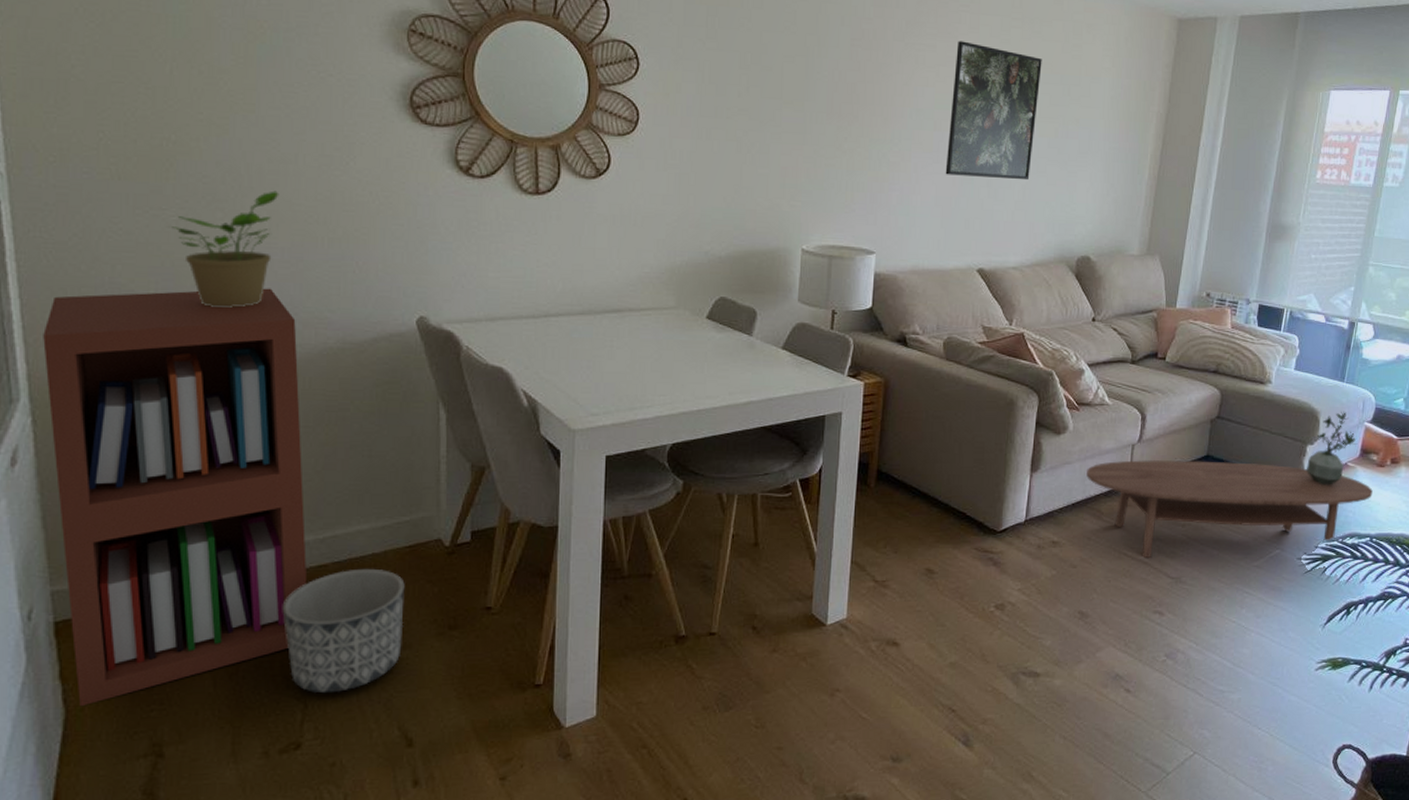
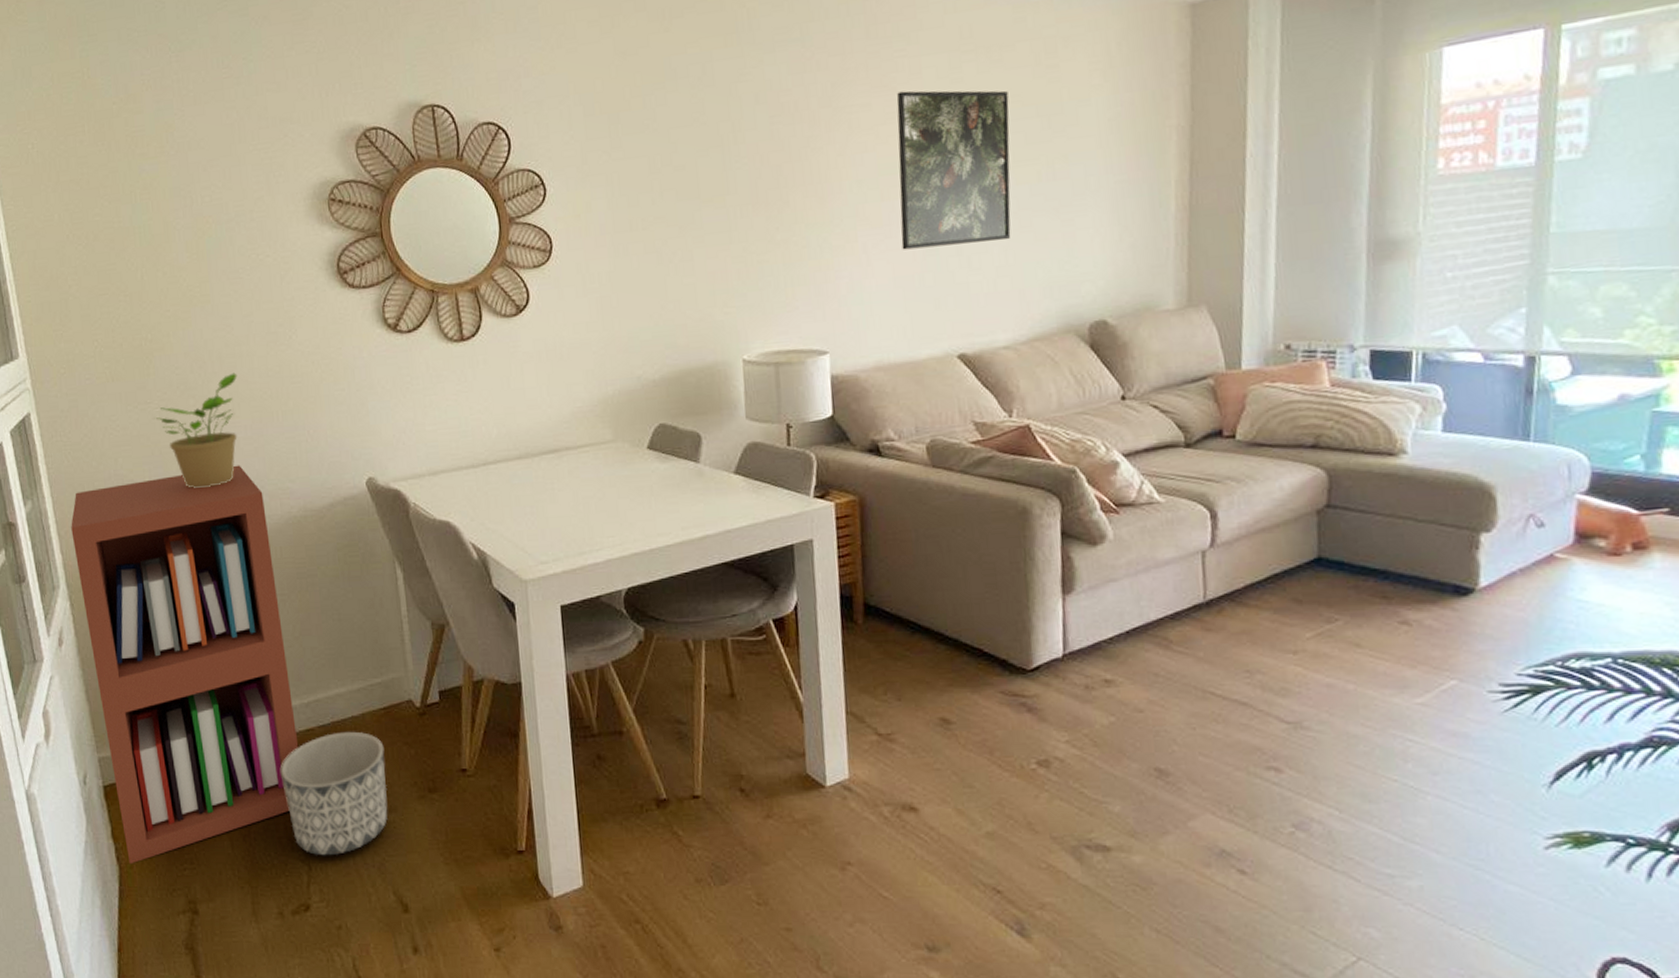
coffee table: present [1086,460,1373,559] -> none [1140,563,1607,698]
potted plant: present [1307,411,1358,485] -> none [1484,481,1568,588]

